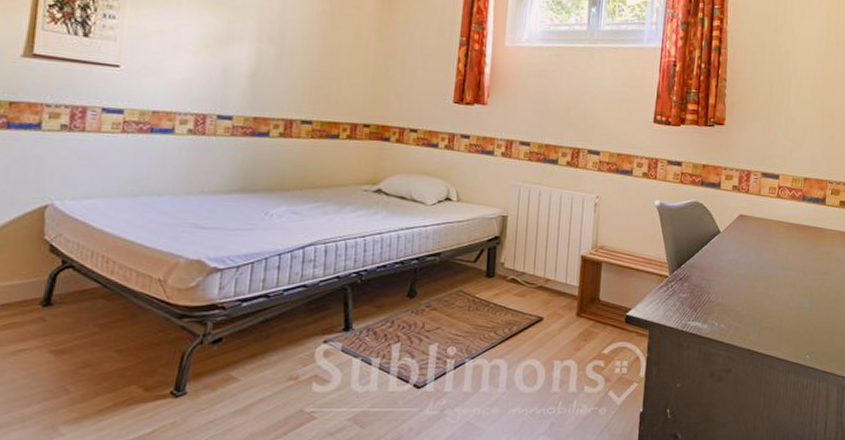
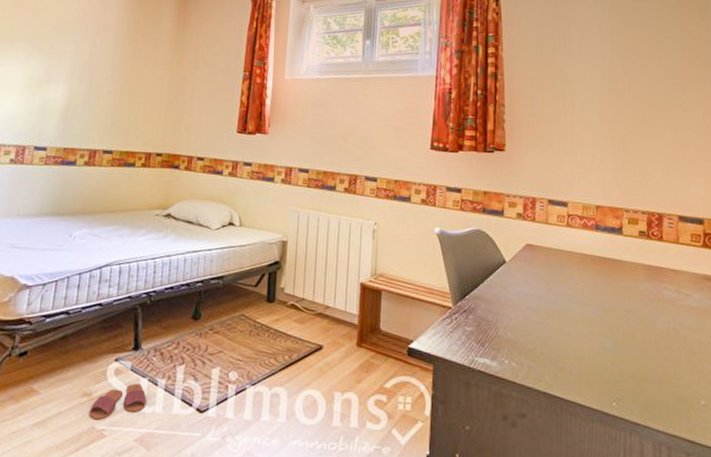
slippers: none [296,363,360,403] -> present [89,383,147,420]

